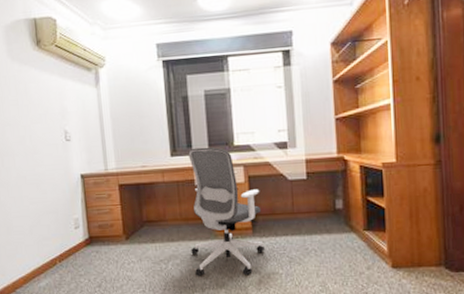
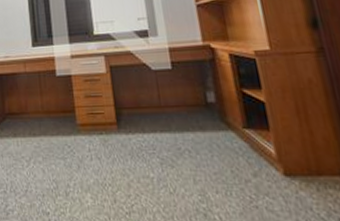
office chair: present [188,147,264,277] -> none [49,36,132,179]

